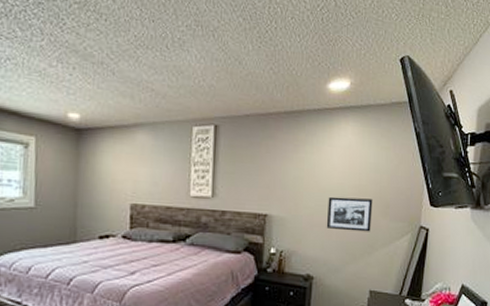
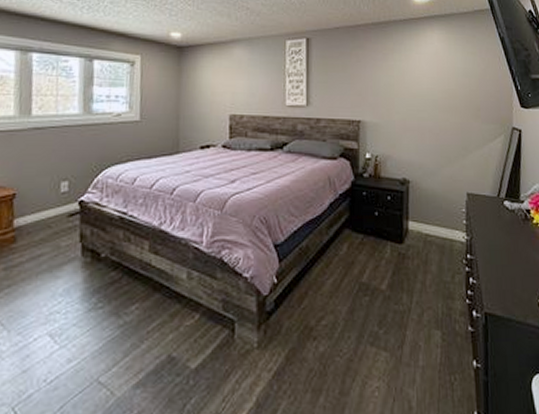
picture frame: present [326,196,373,232] -> none [419,101,464,135]

